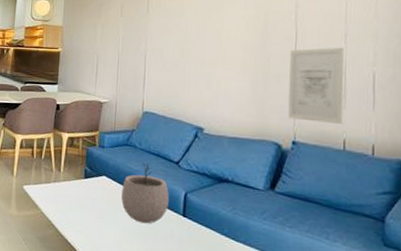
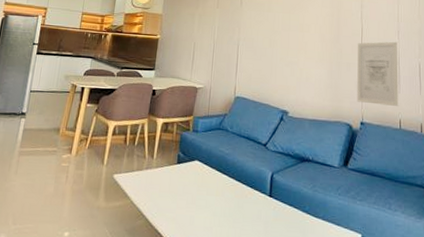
plant pot: present [121,163,170,224] -> none [213,146,258,207]

